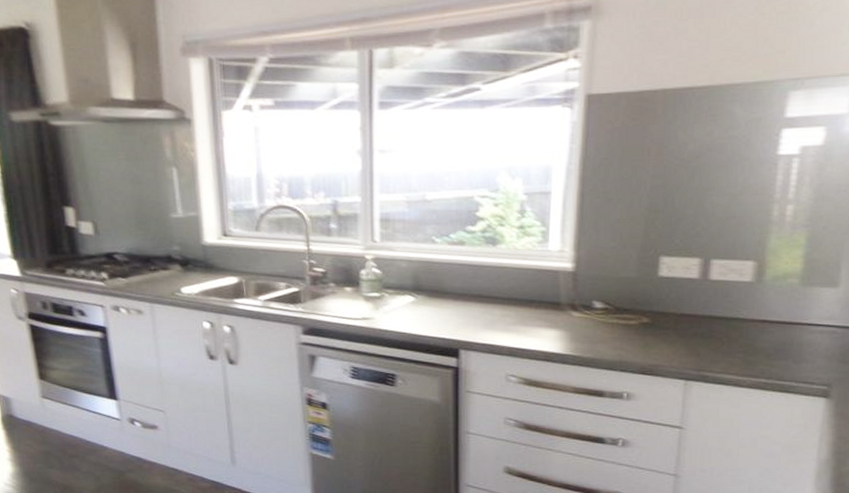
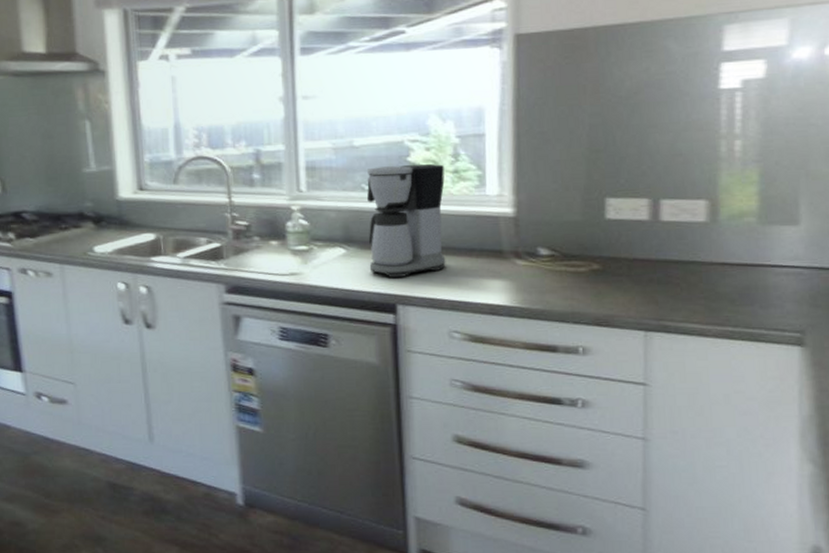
coffee maker: none [436,219,510,324] -> present [367,163,446,277]

